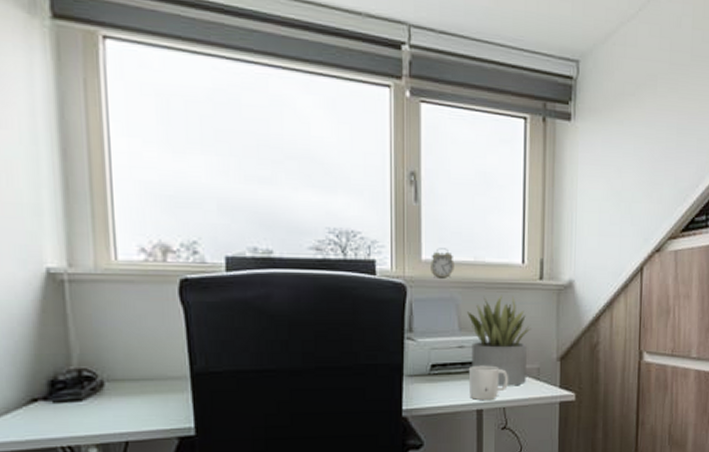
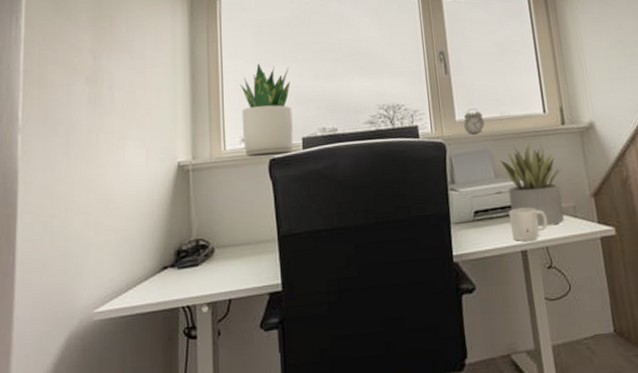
planter: none [136,148,213,275] -> present [239,63,293,157]

